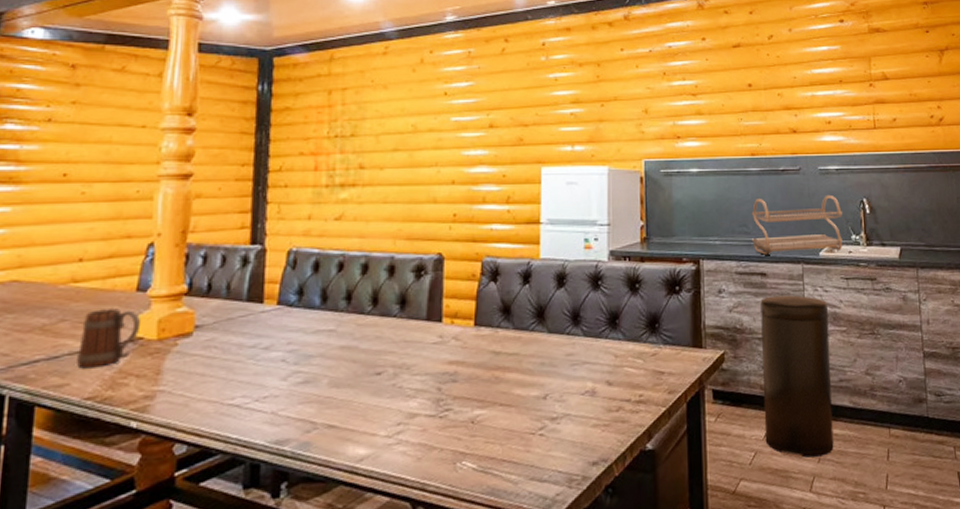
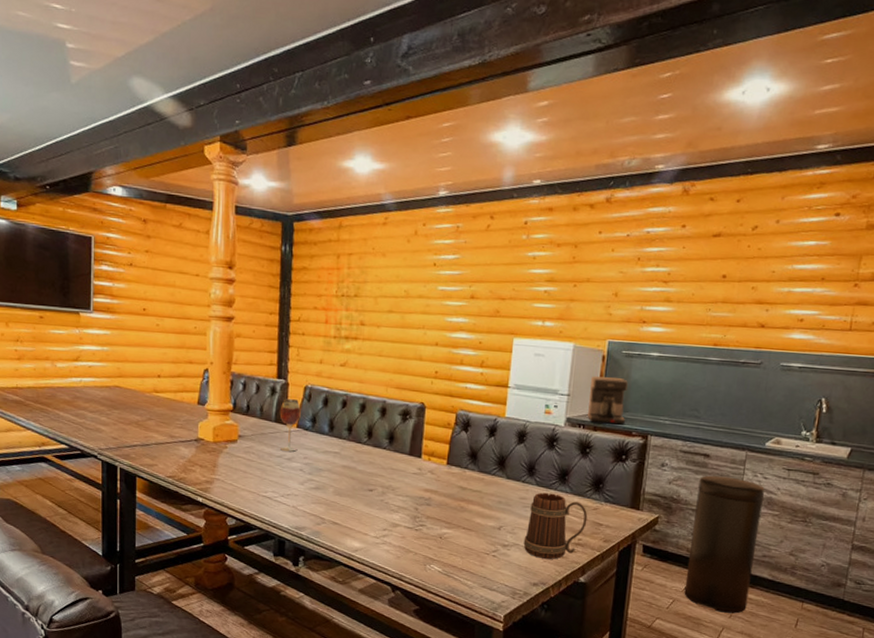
beer mug: present [75,308,140,367] -> none [160,414,201,456]
wineglass: none [253,268,283,338] -> present [279,399,301,452]
beer mug: none [575,343,647,428] -> present [523,492,588,559]
coffee maker: none [630,198,673,253] -> present [587,376,628,425]
dish rack: present [751,194,843,256] -> none [700,387,797,444]

